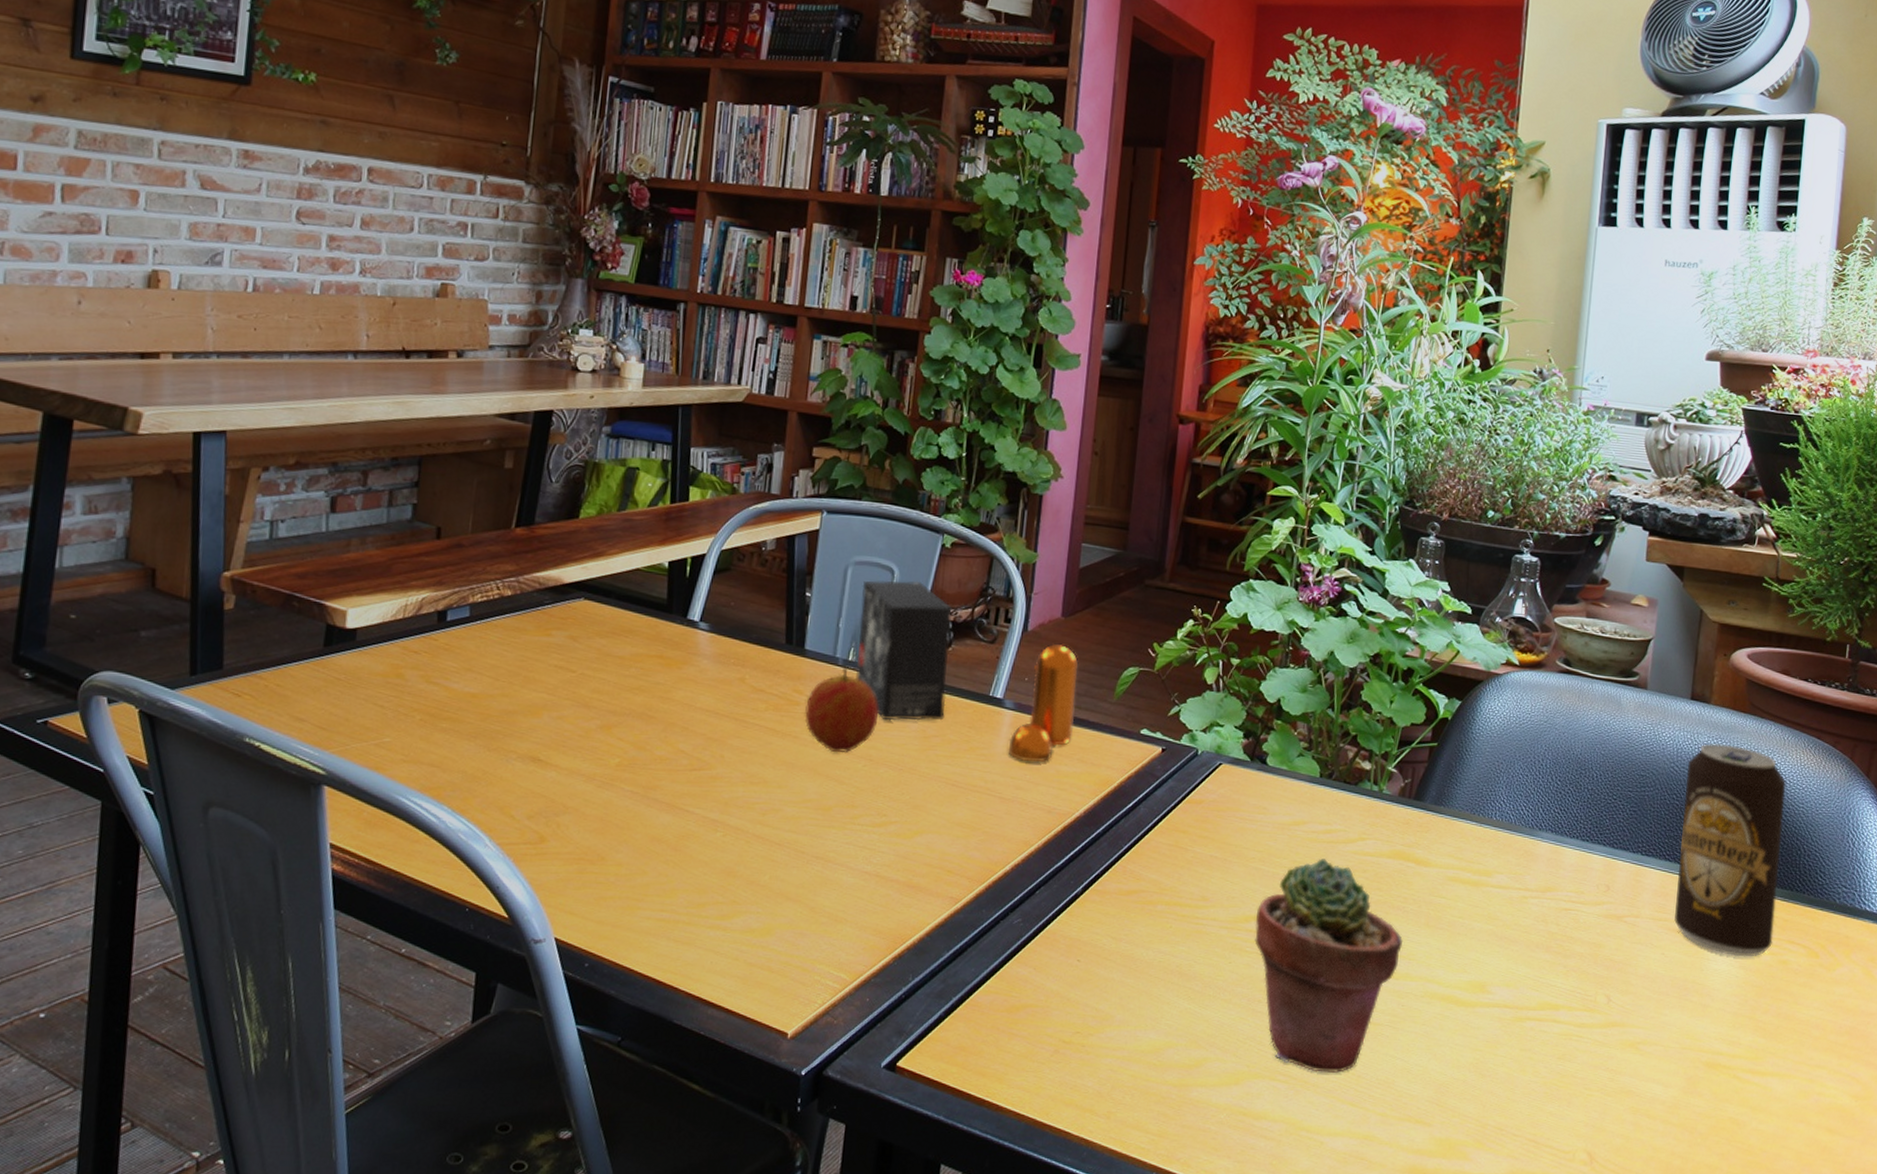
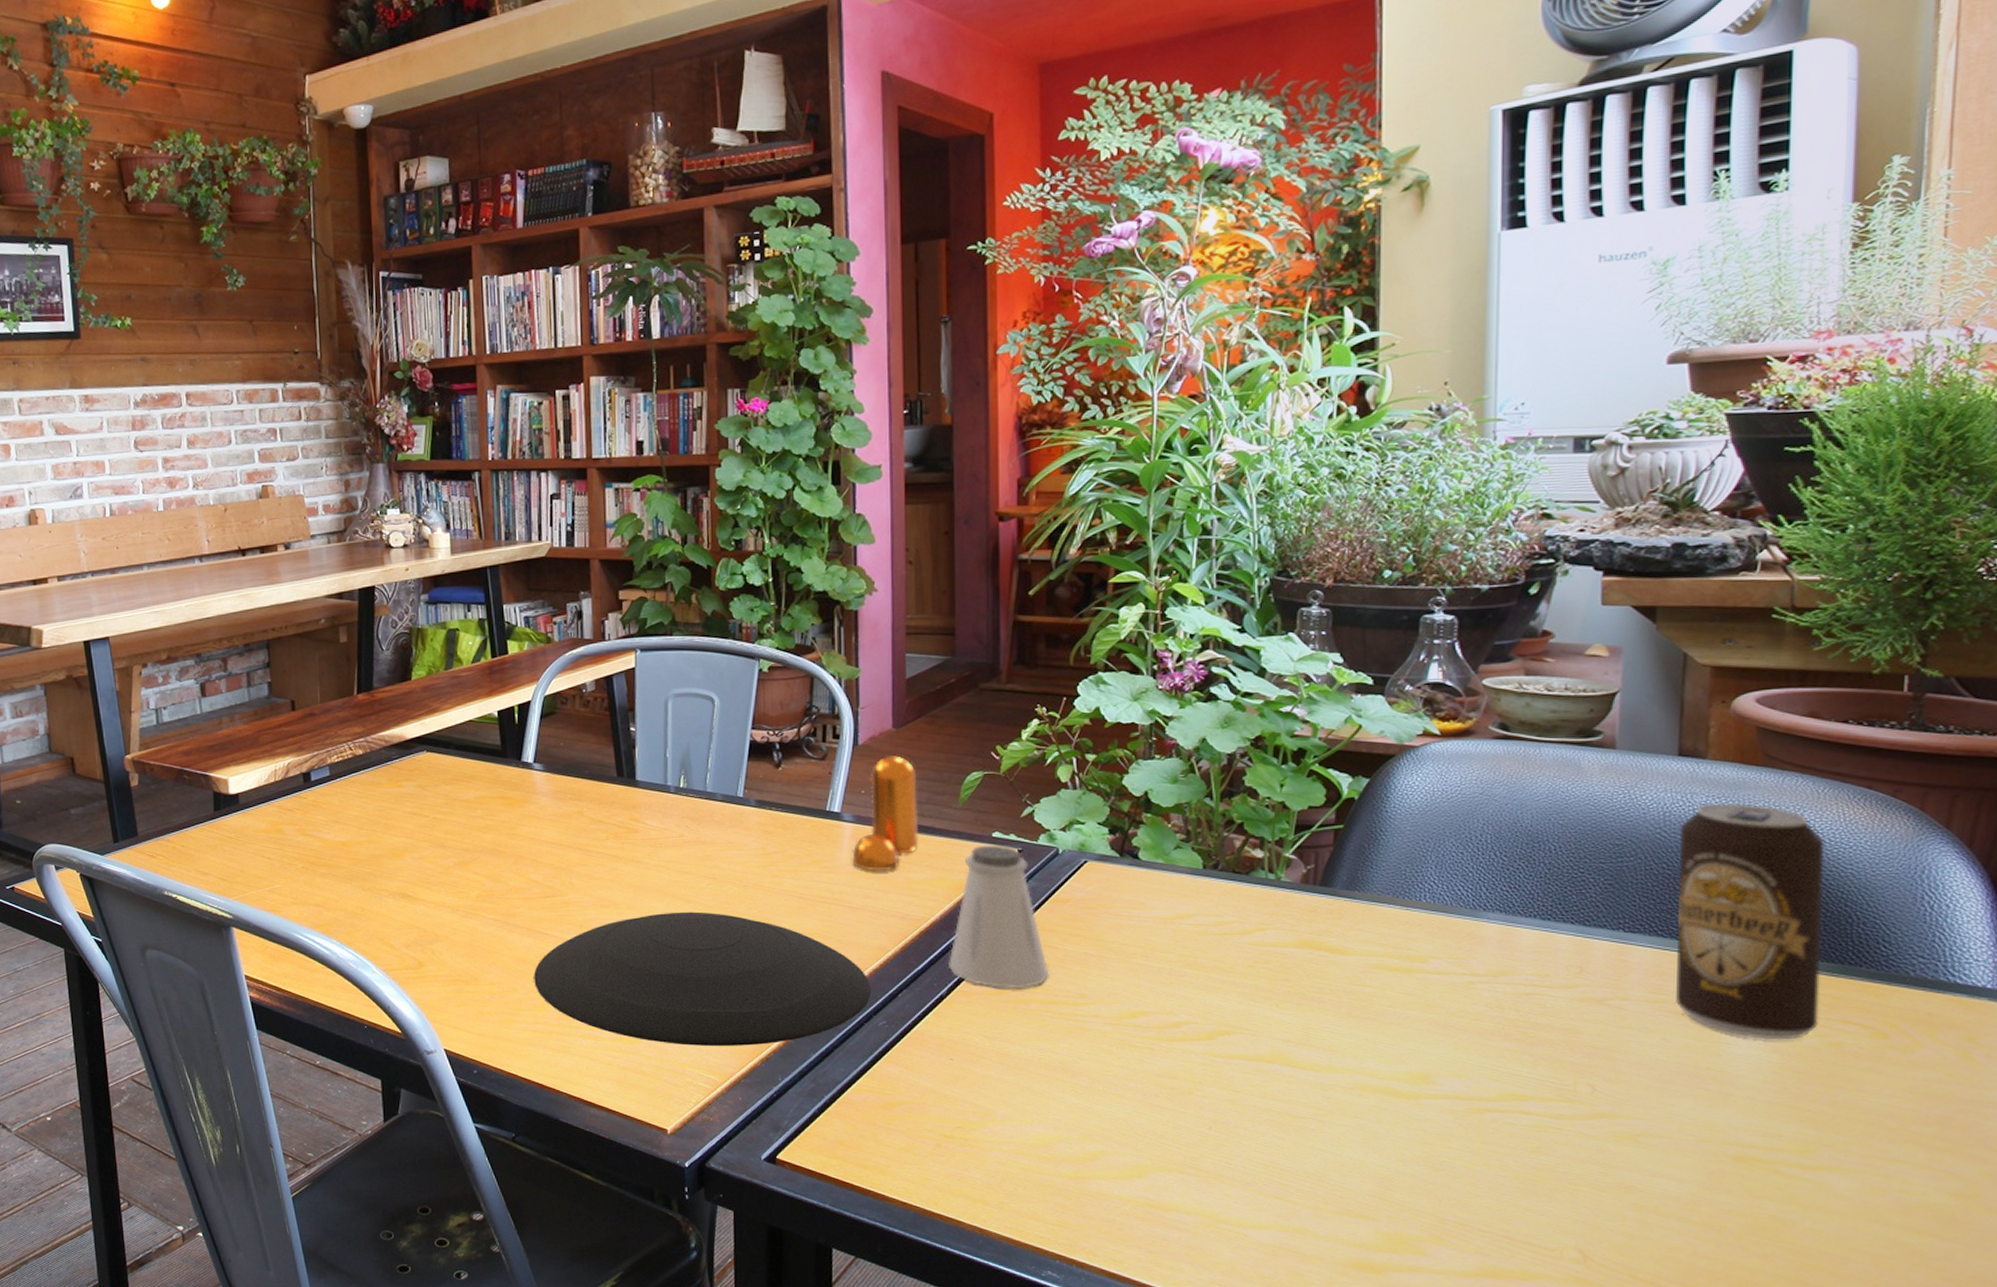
plate: none [666,793,1011,942] -> present [534,911,870,1046]
fruit: present [804,667,879,752] -> none [644,794,717,873]
small box: present [856,580,953,721] -> none [684,706,783,841]
saltshaker: none [1086,741,1178,890] -> present [949,845,1049,989]
potted succulent: present [1254,858,1404,1073] -> none [1143,951,1322,1166]

